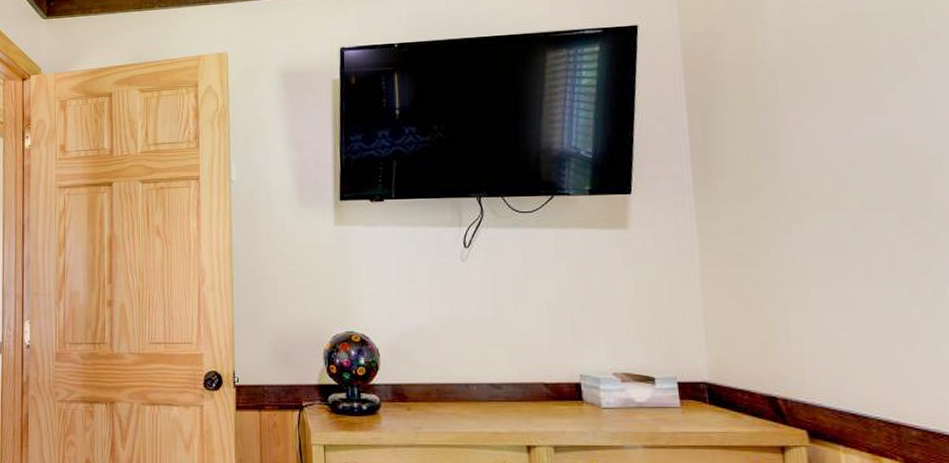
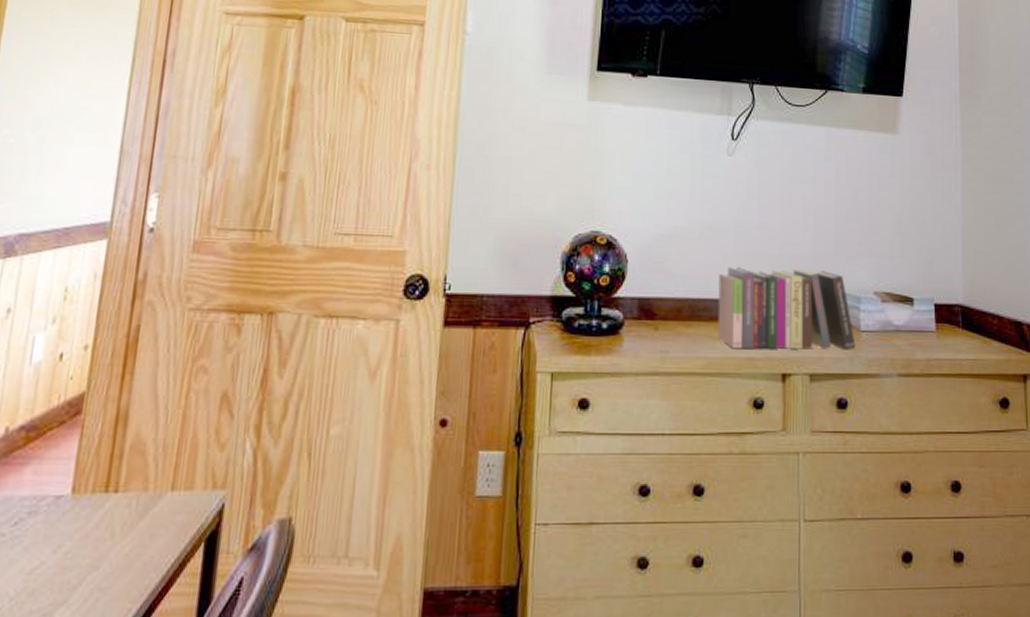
books: none [461,355,598,425] -> present [717,267,856,350]

